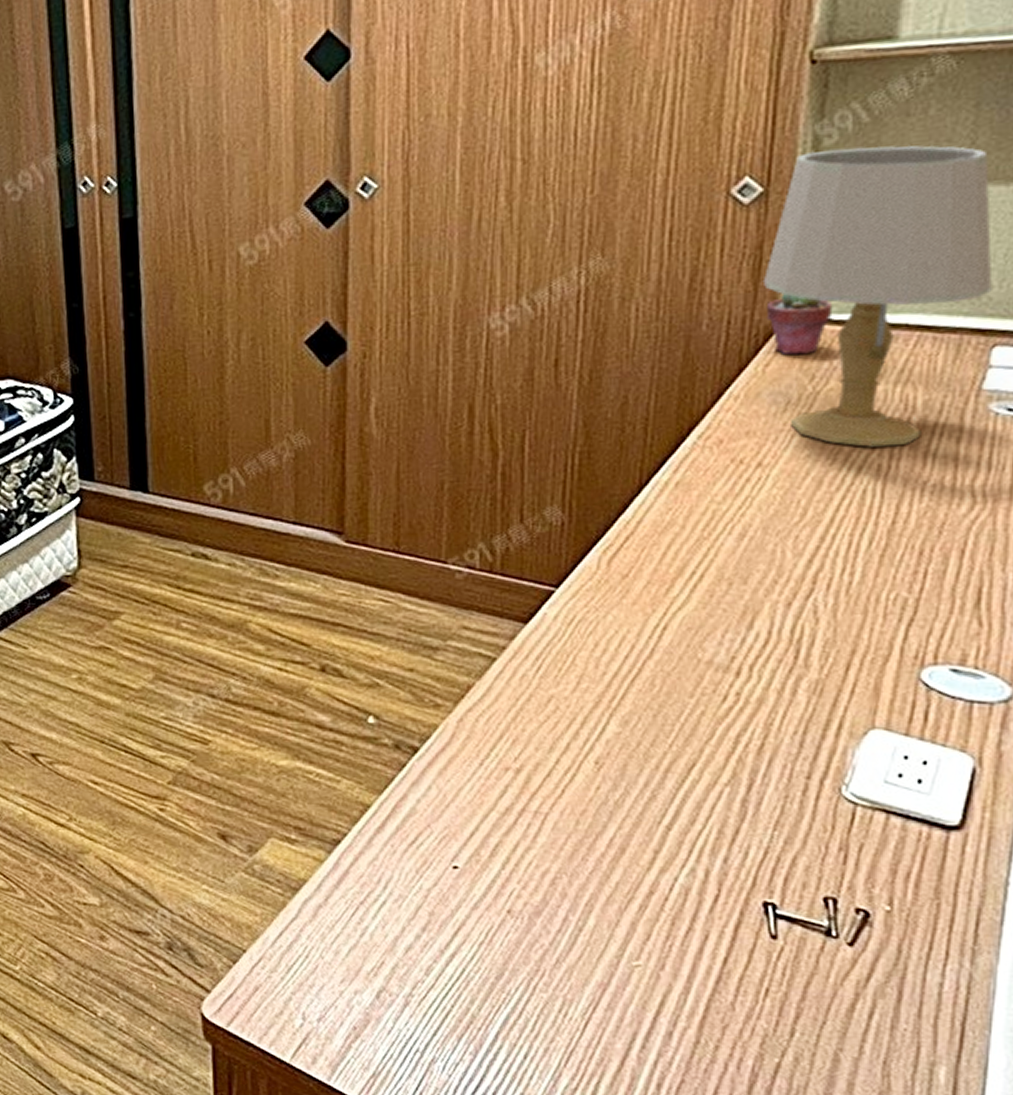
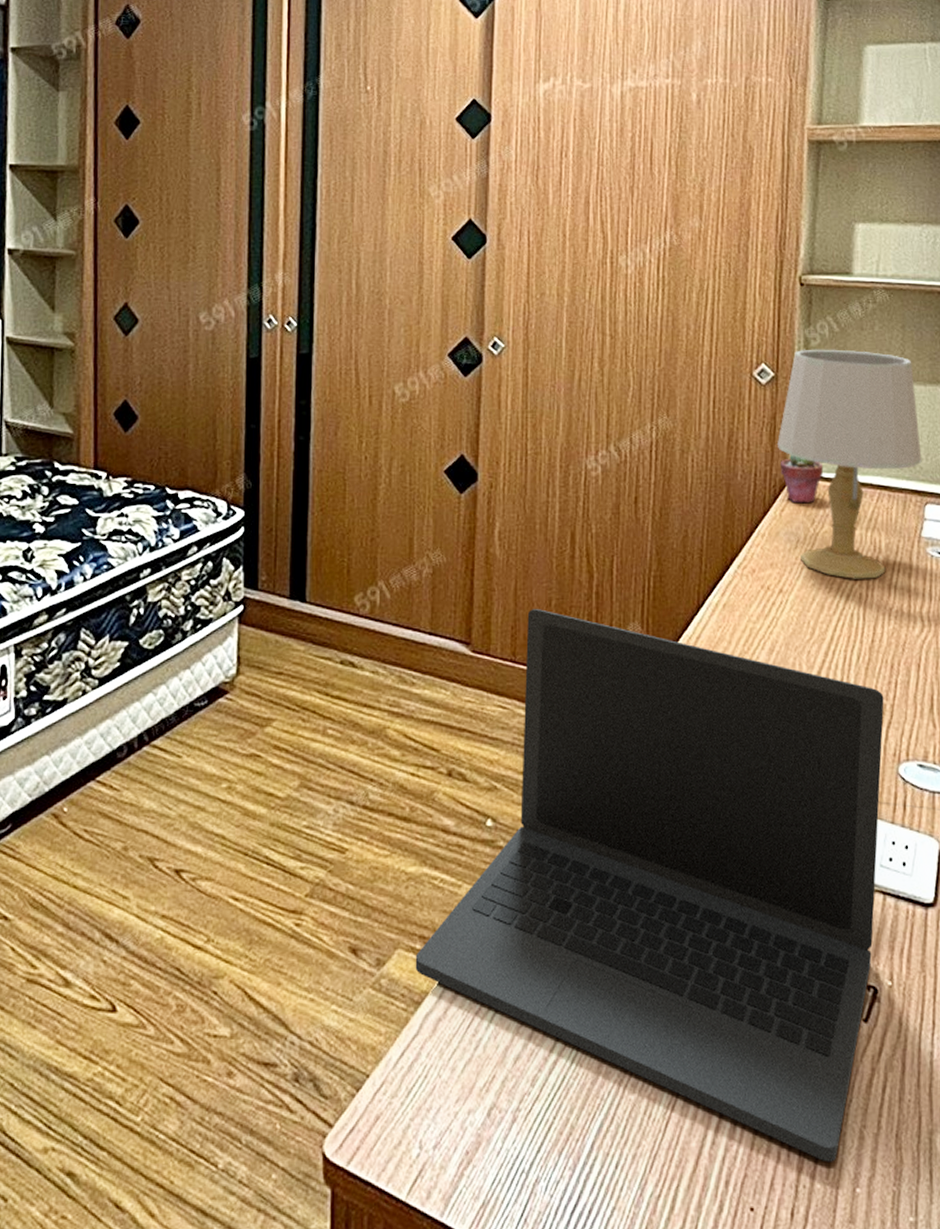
laptop: none [290,494,906,1080] -> present [415,609,884,1162]

